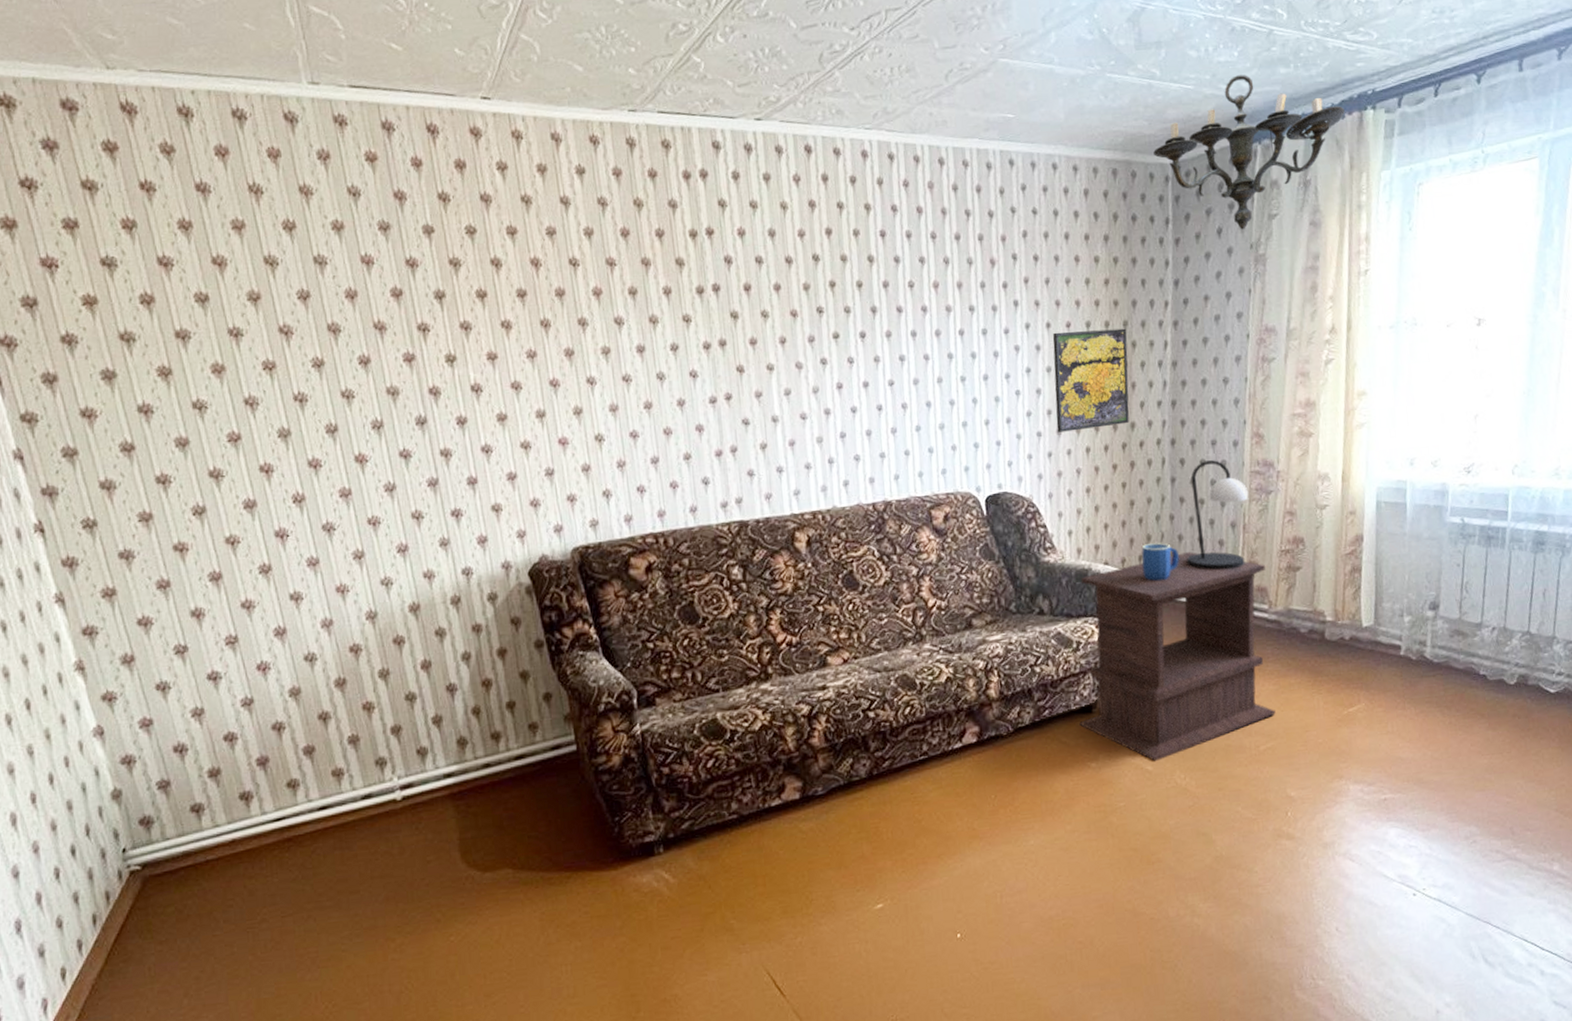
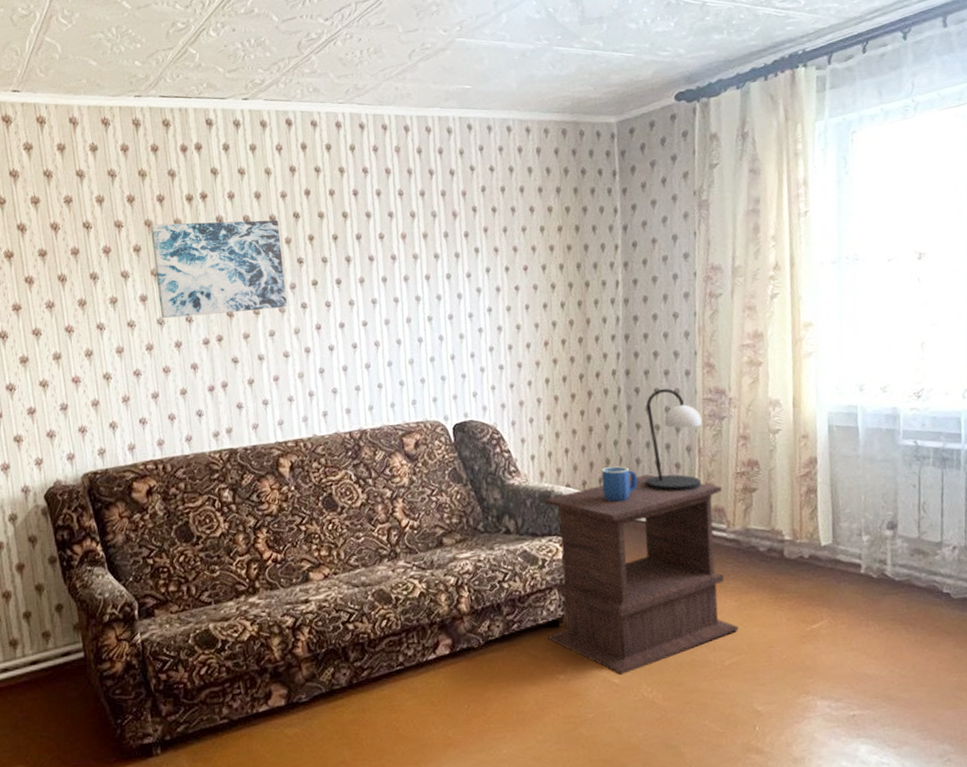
wall art: none [647,262,805,373] -> present [150,219,287,319]
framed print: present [1052,328,1130,432] -> none [511,270,585,365]
wall sconce: present [1153,75,1345,230] -> none [599,42,778,179]

